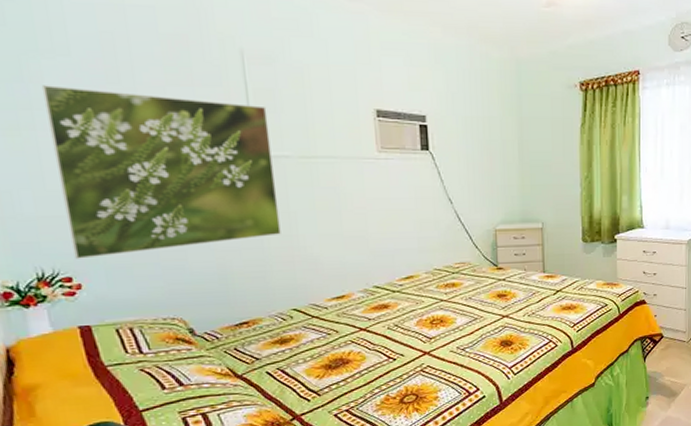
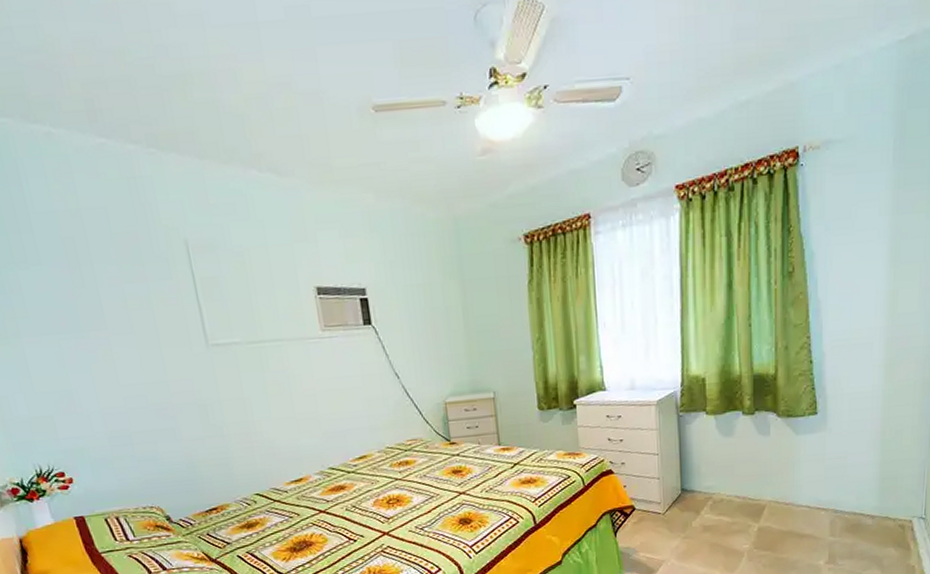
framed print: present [41,85,281,259] -> none [20,294,238,455]

